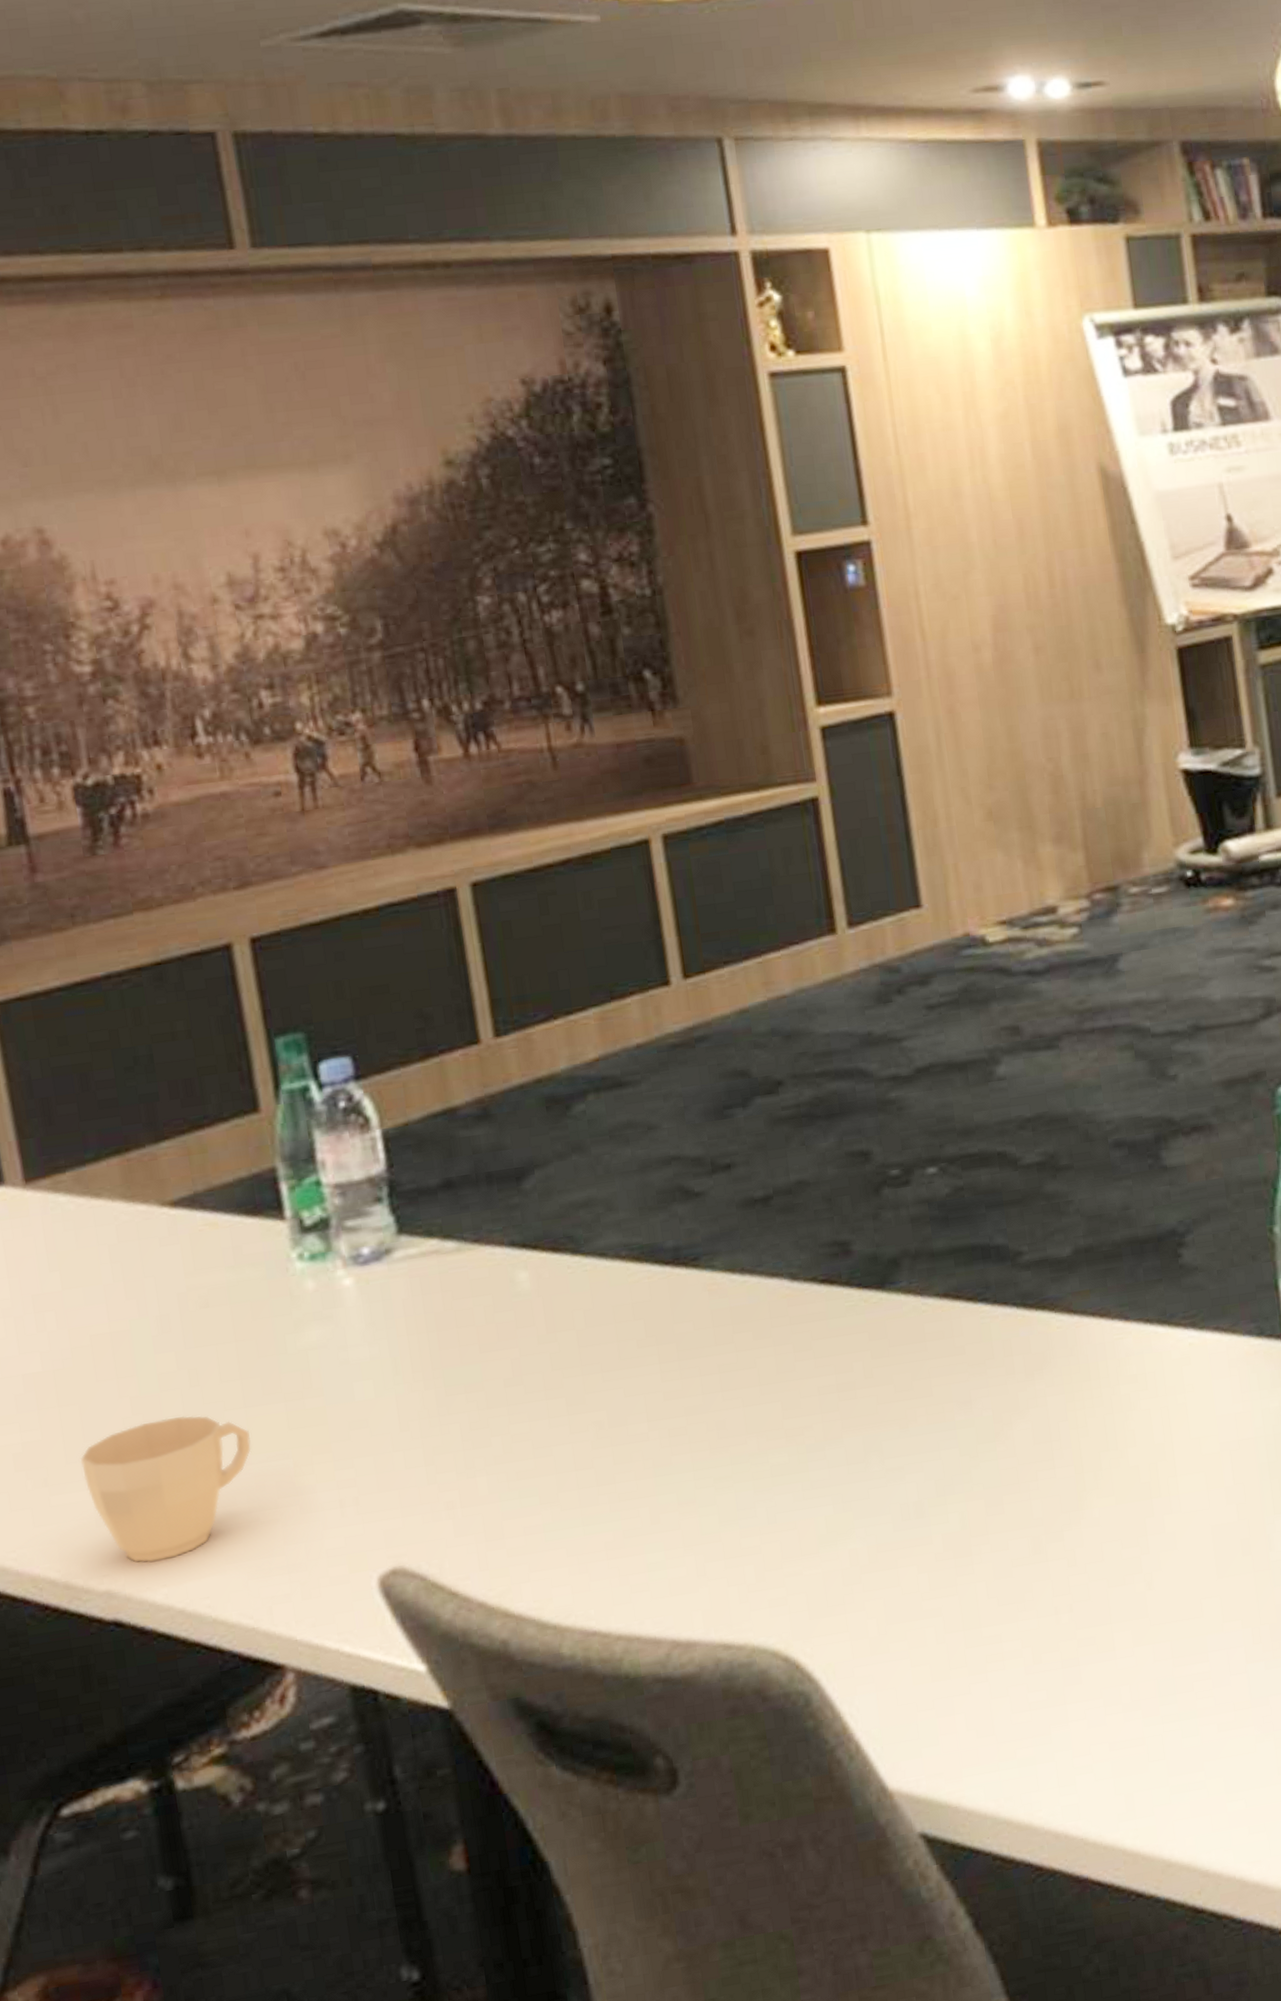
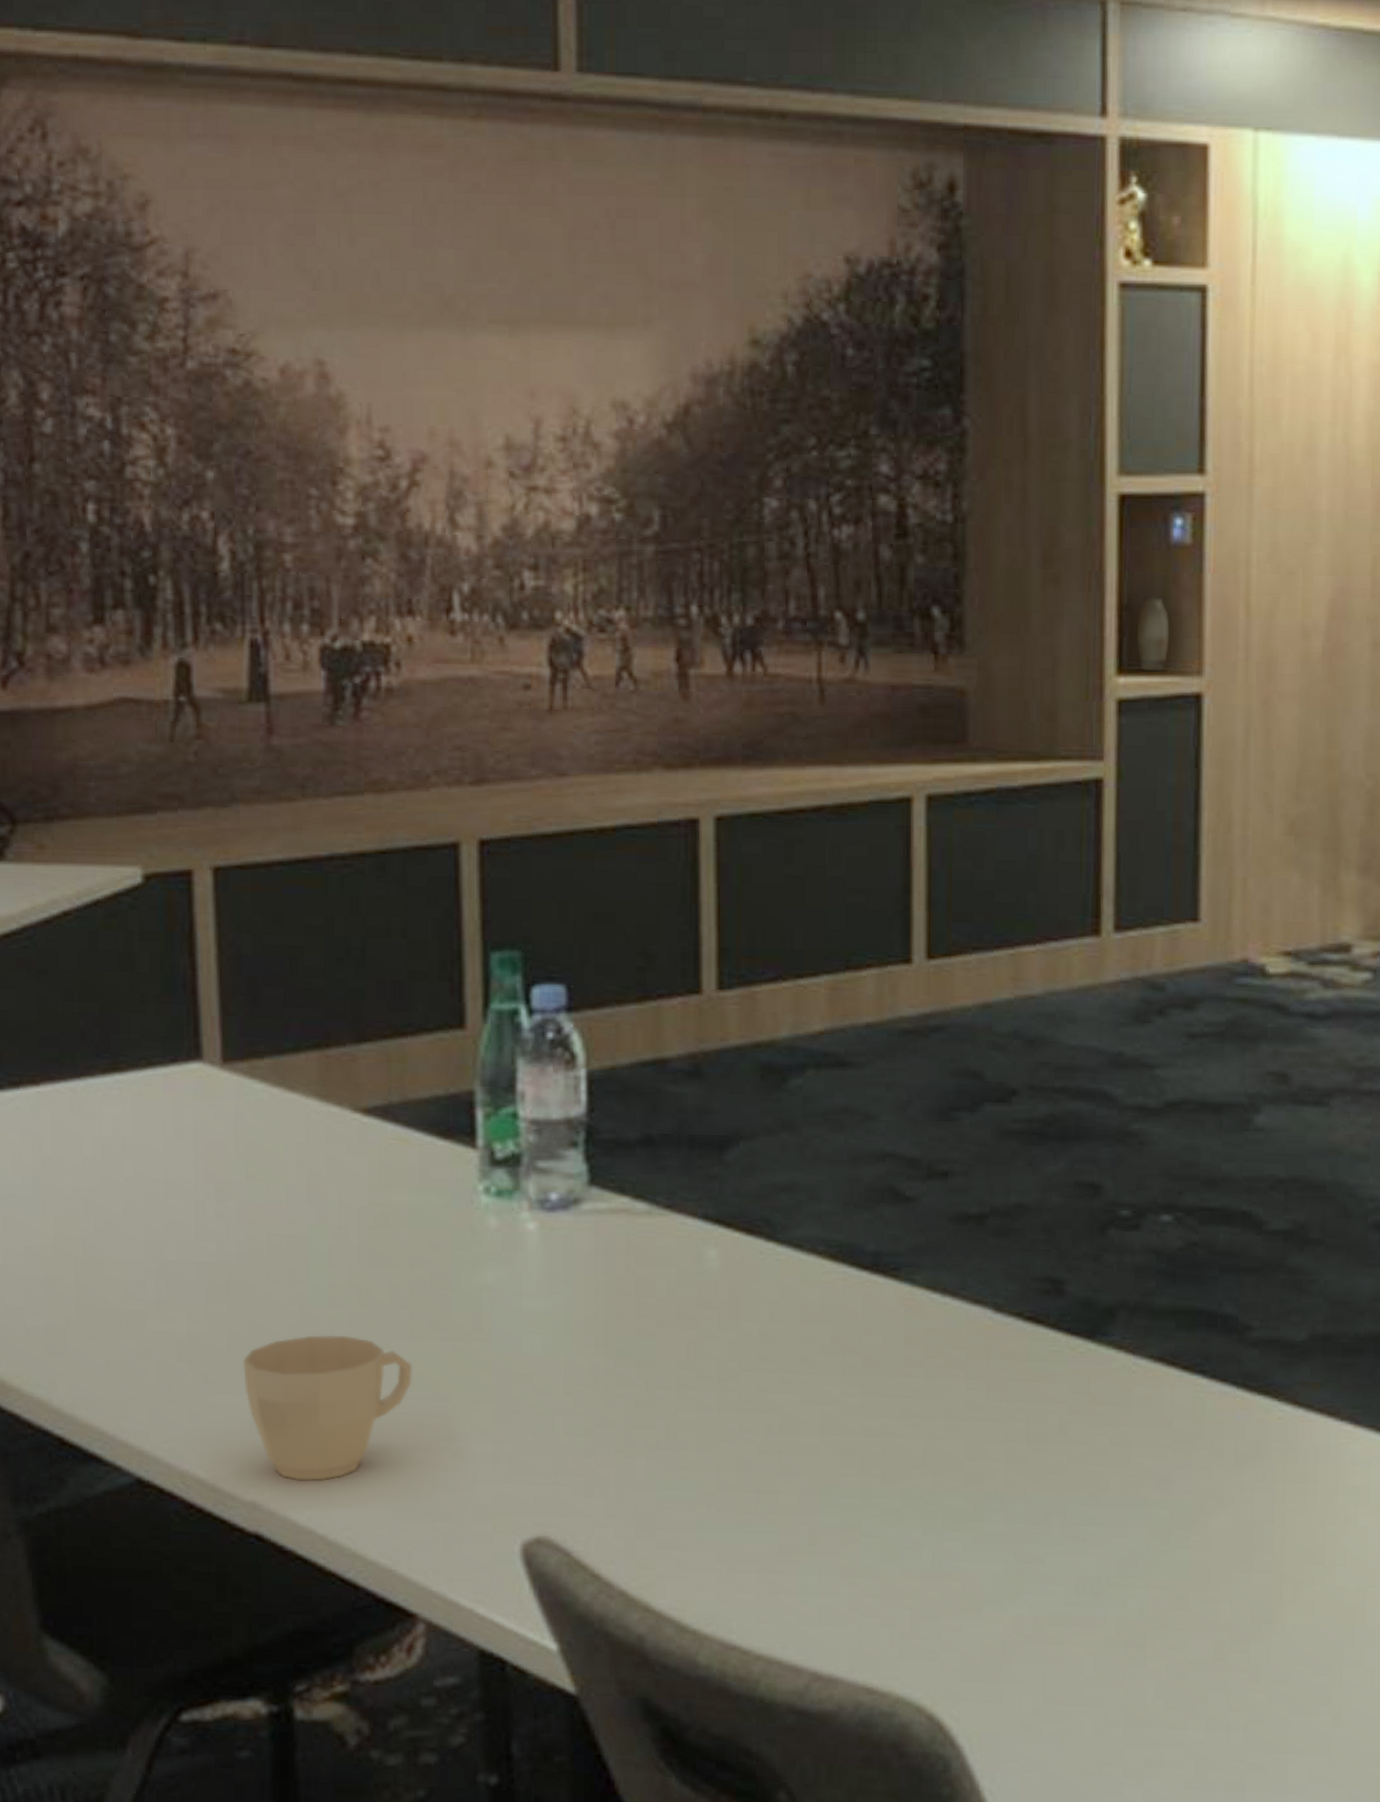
vase: none [828,634,860,699] -> present [1136,597,1170,670]

